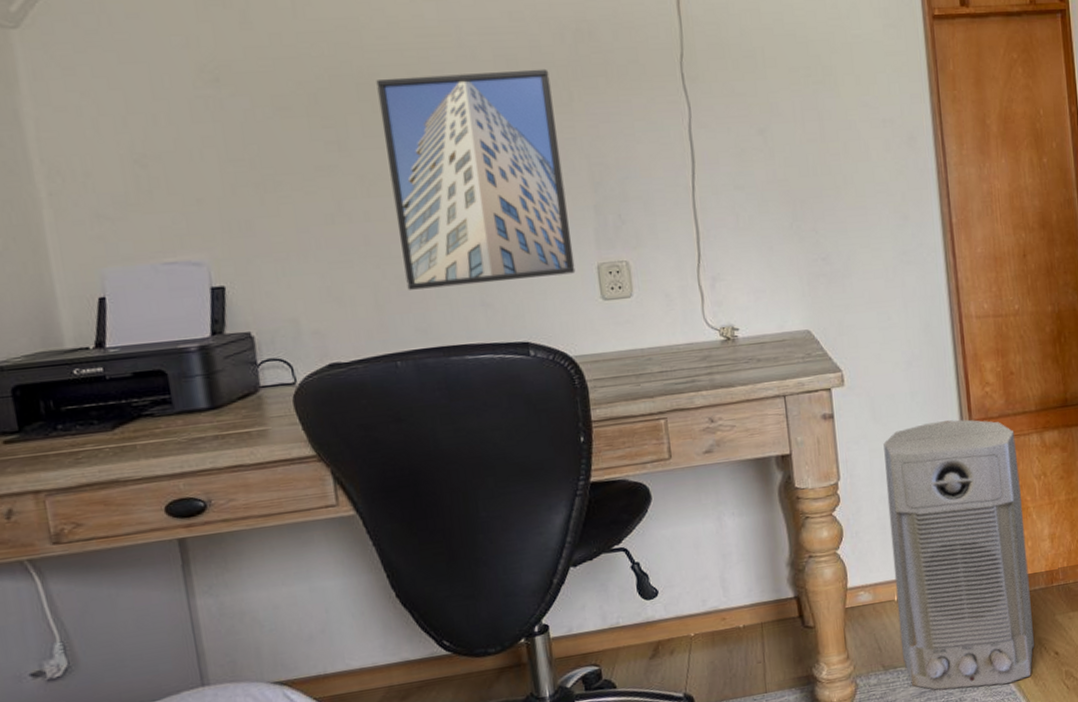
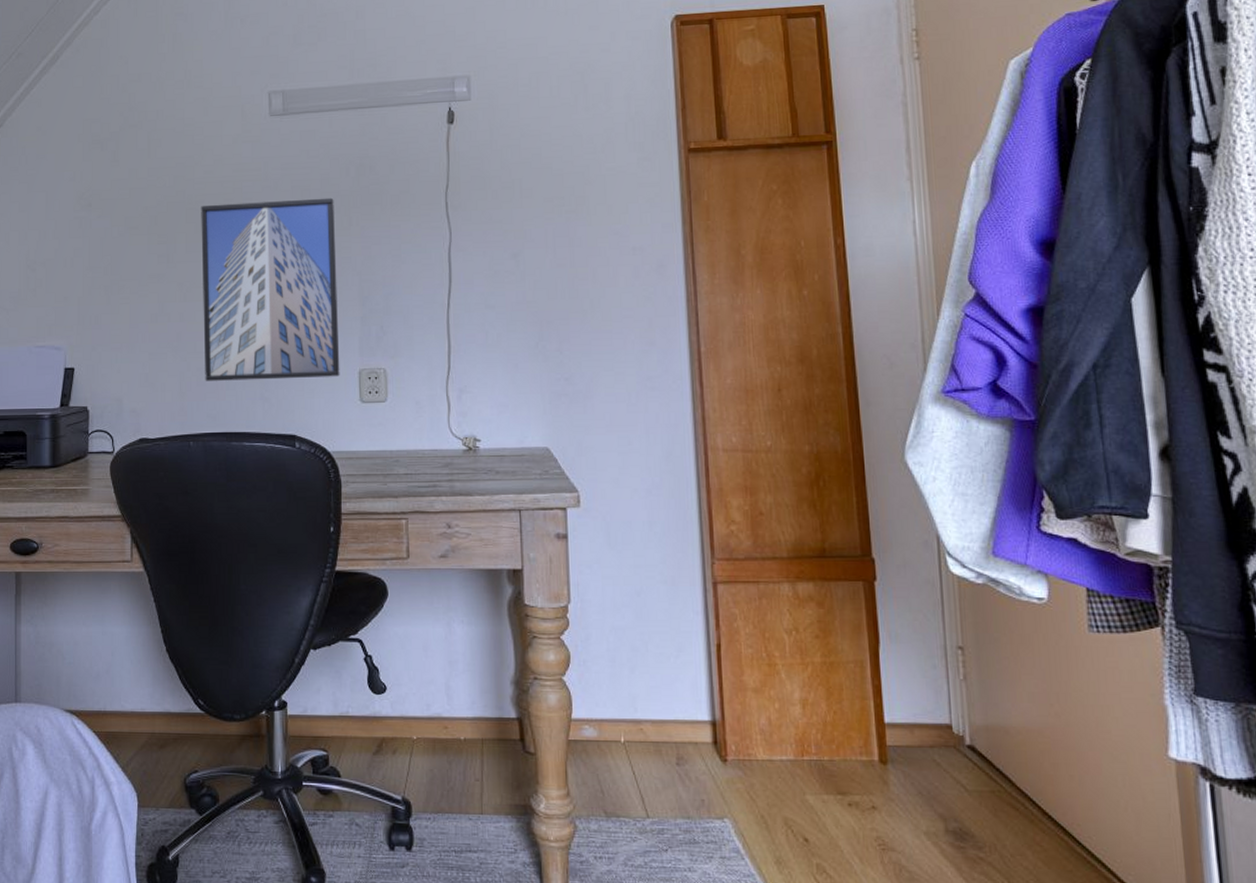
air purifier: present [883,419,1035,690] -> none [617,556,780,864]

